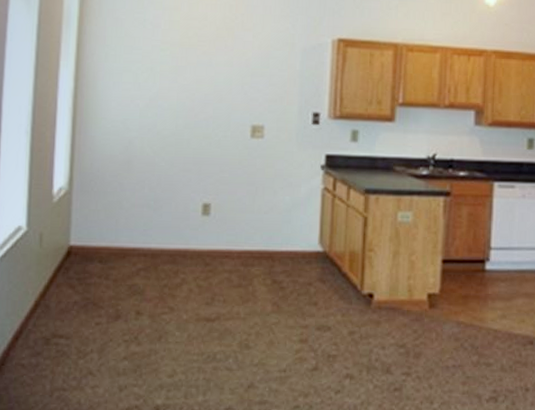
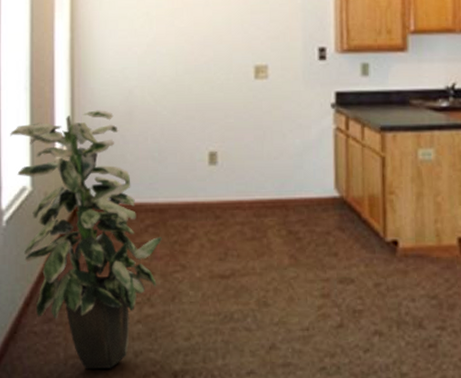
indoor plant: none [8,157,154,402] -> present [10,110,163,370]

